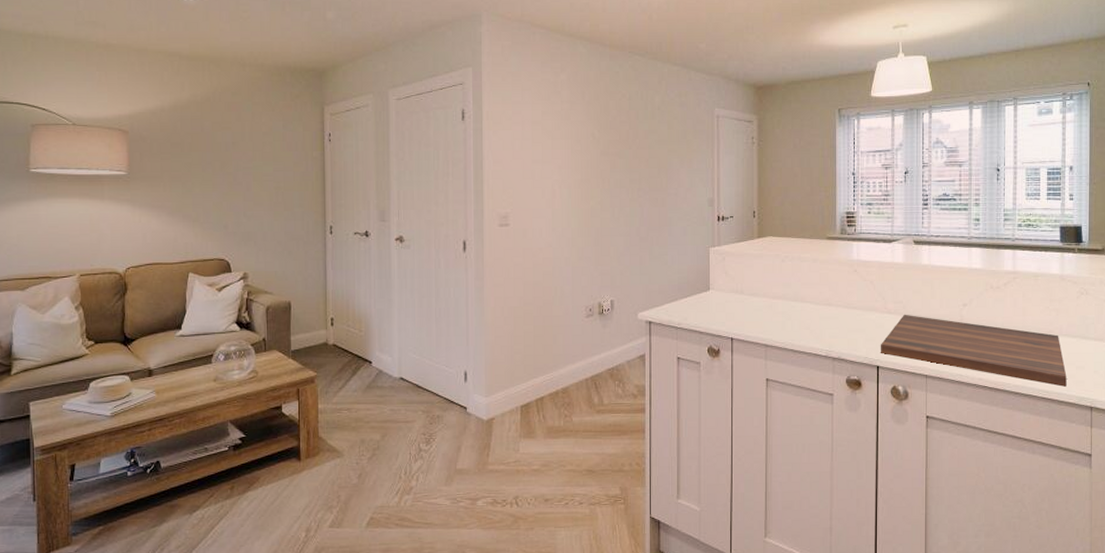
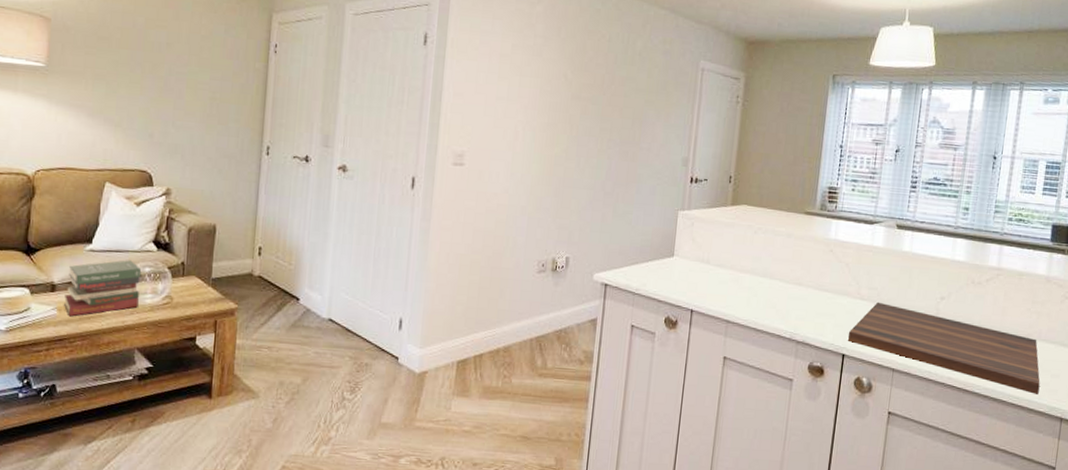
books: none [161,341,228,398] -> present [64,260,142,317]

